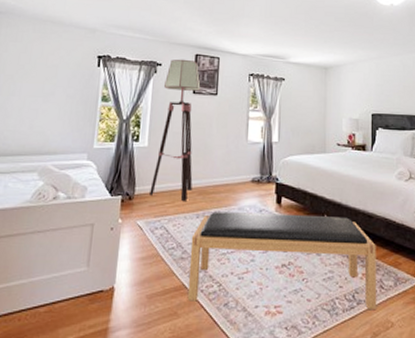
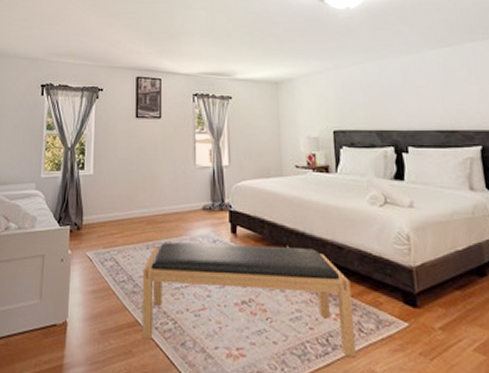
floor lamp: present [150,59,201,202] -> none [98,82,143,232]

